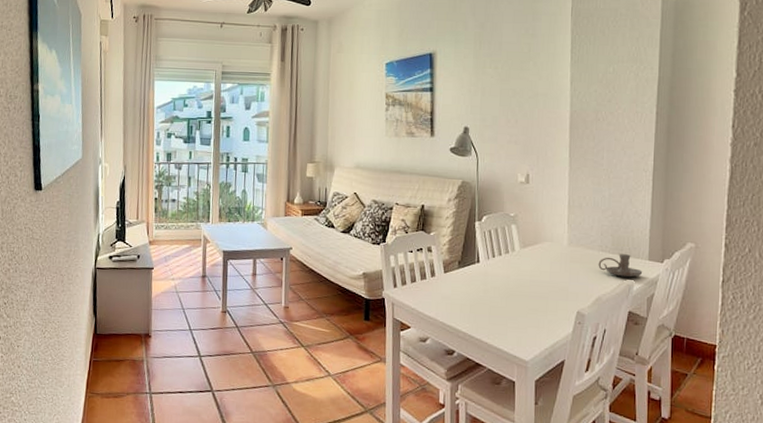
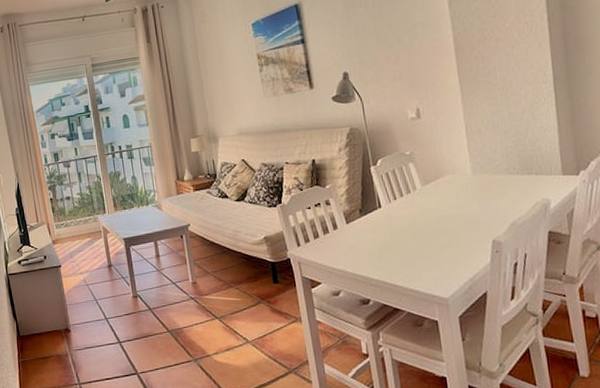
candle holder: present [598,254,643,278] -> none [508,172,558,197]

